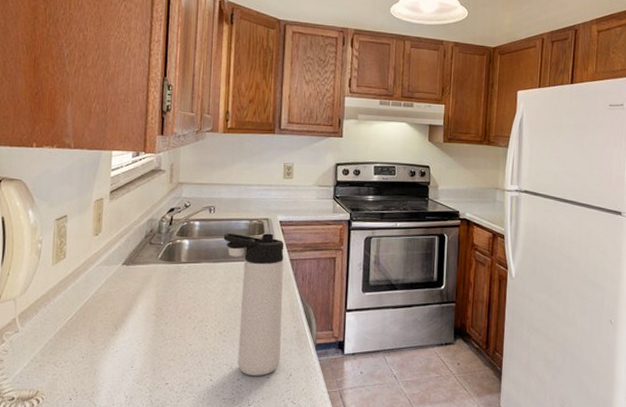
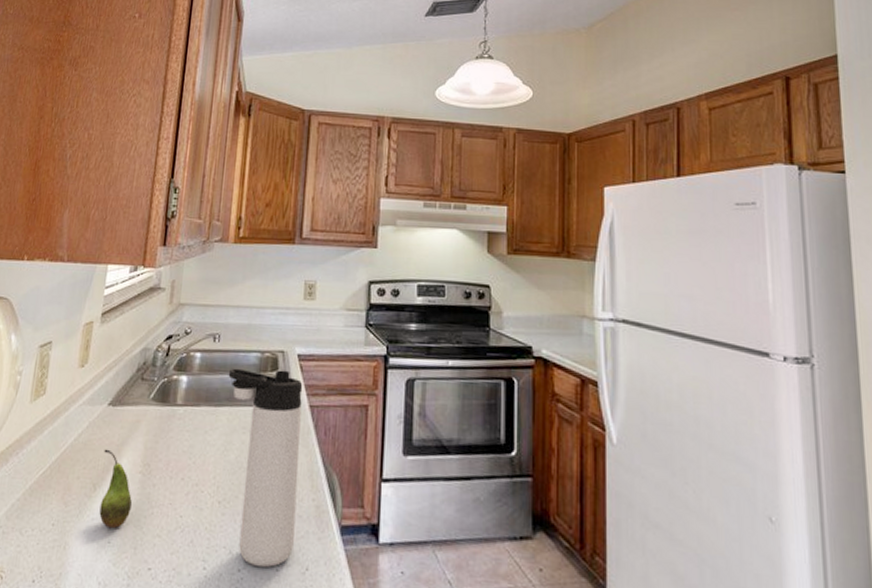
fruit: none [121,298,150,357] -> present [99,449,133,529]

